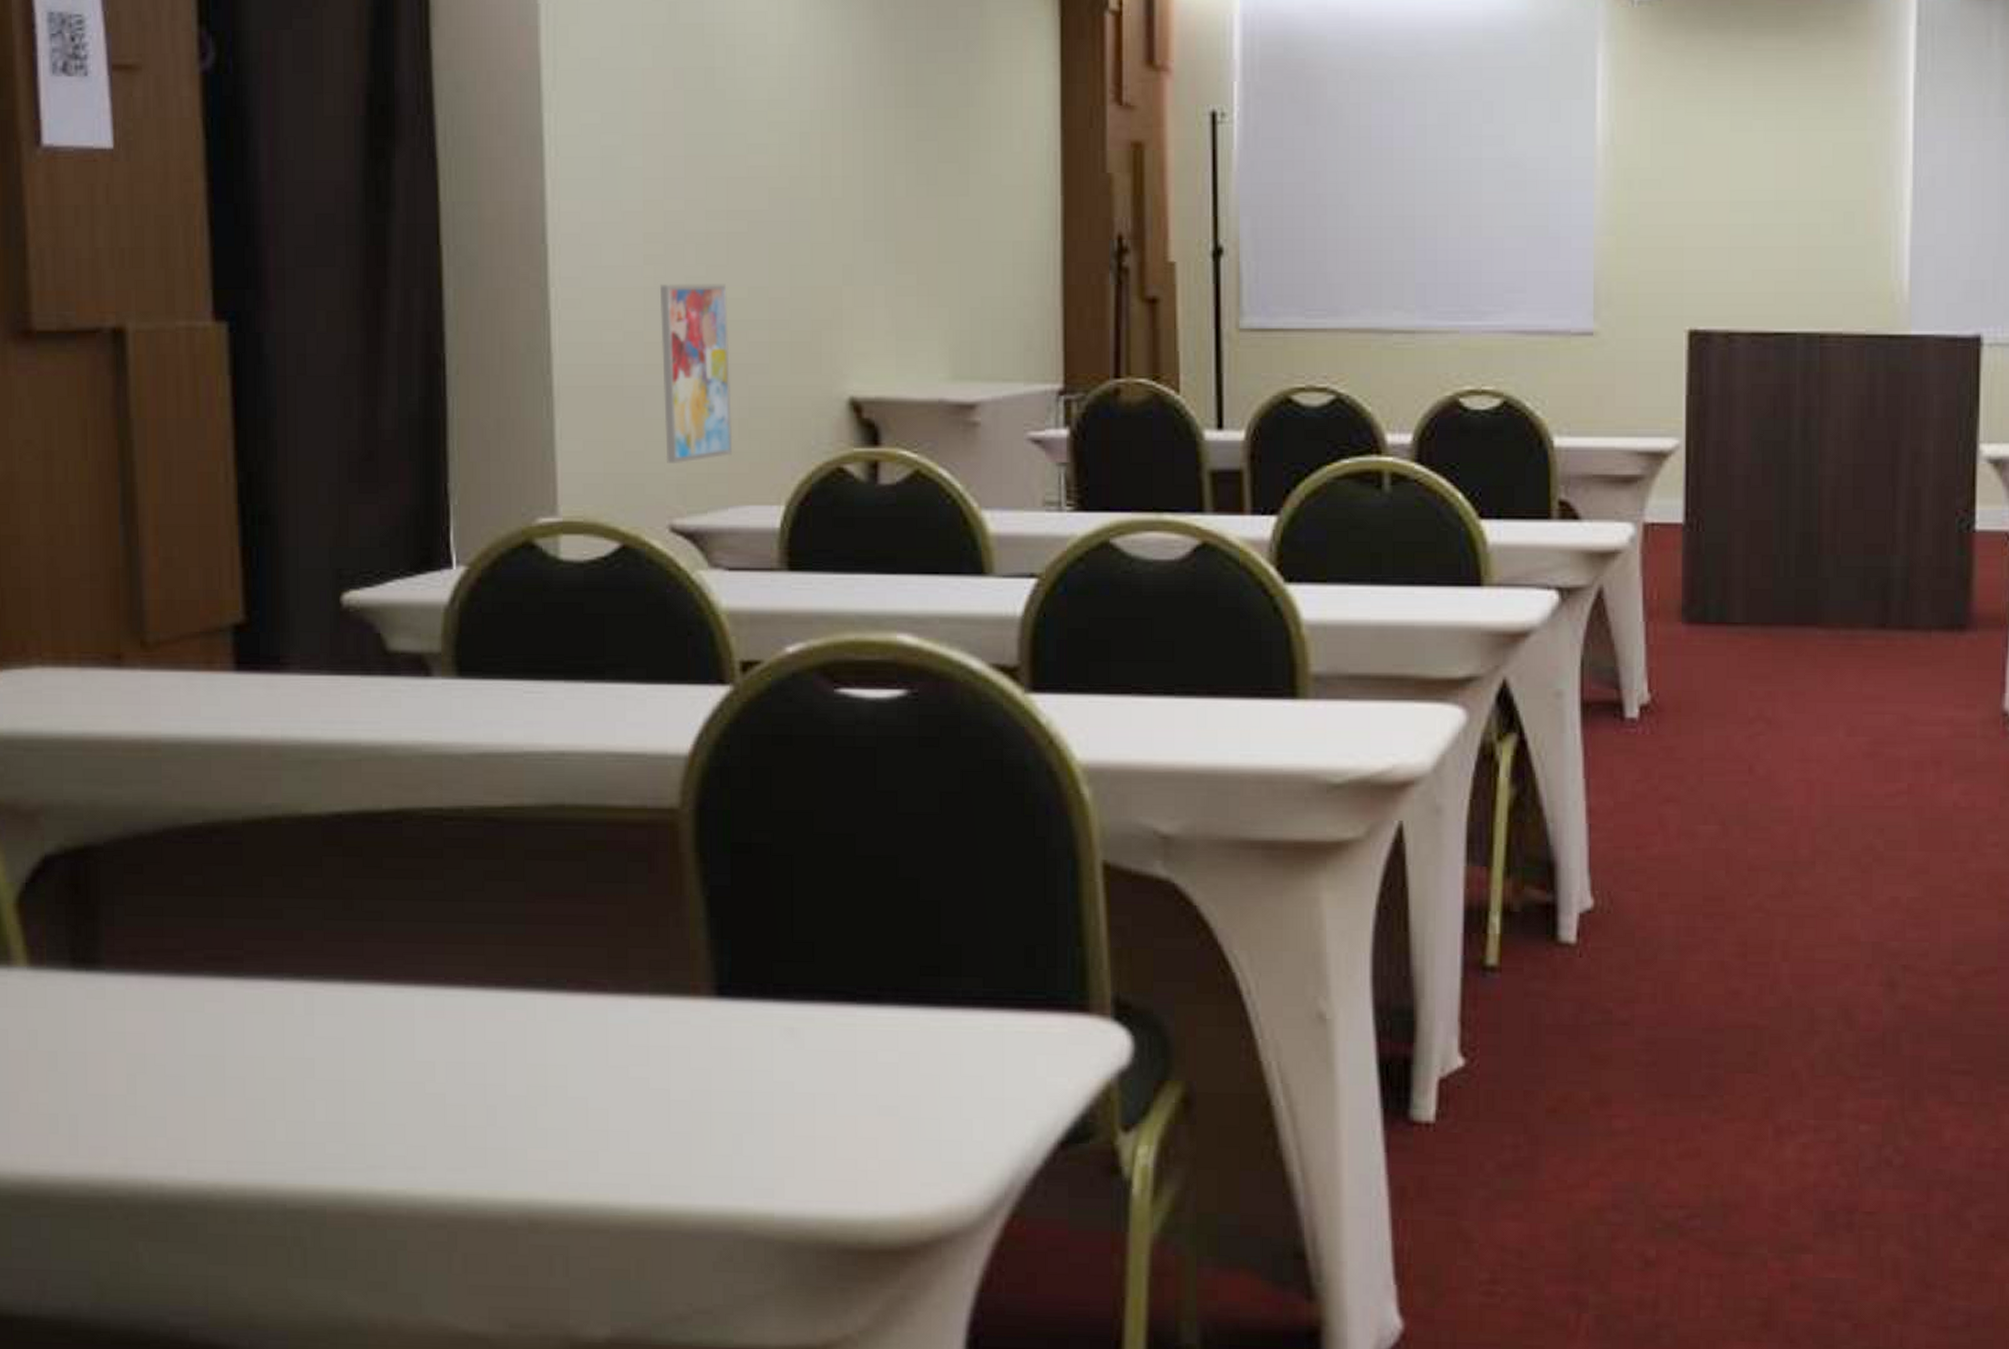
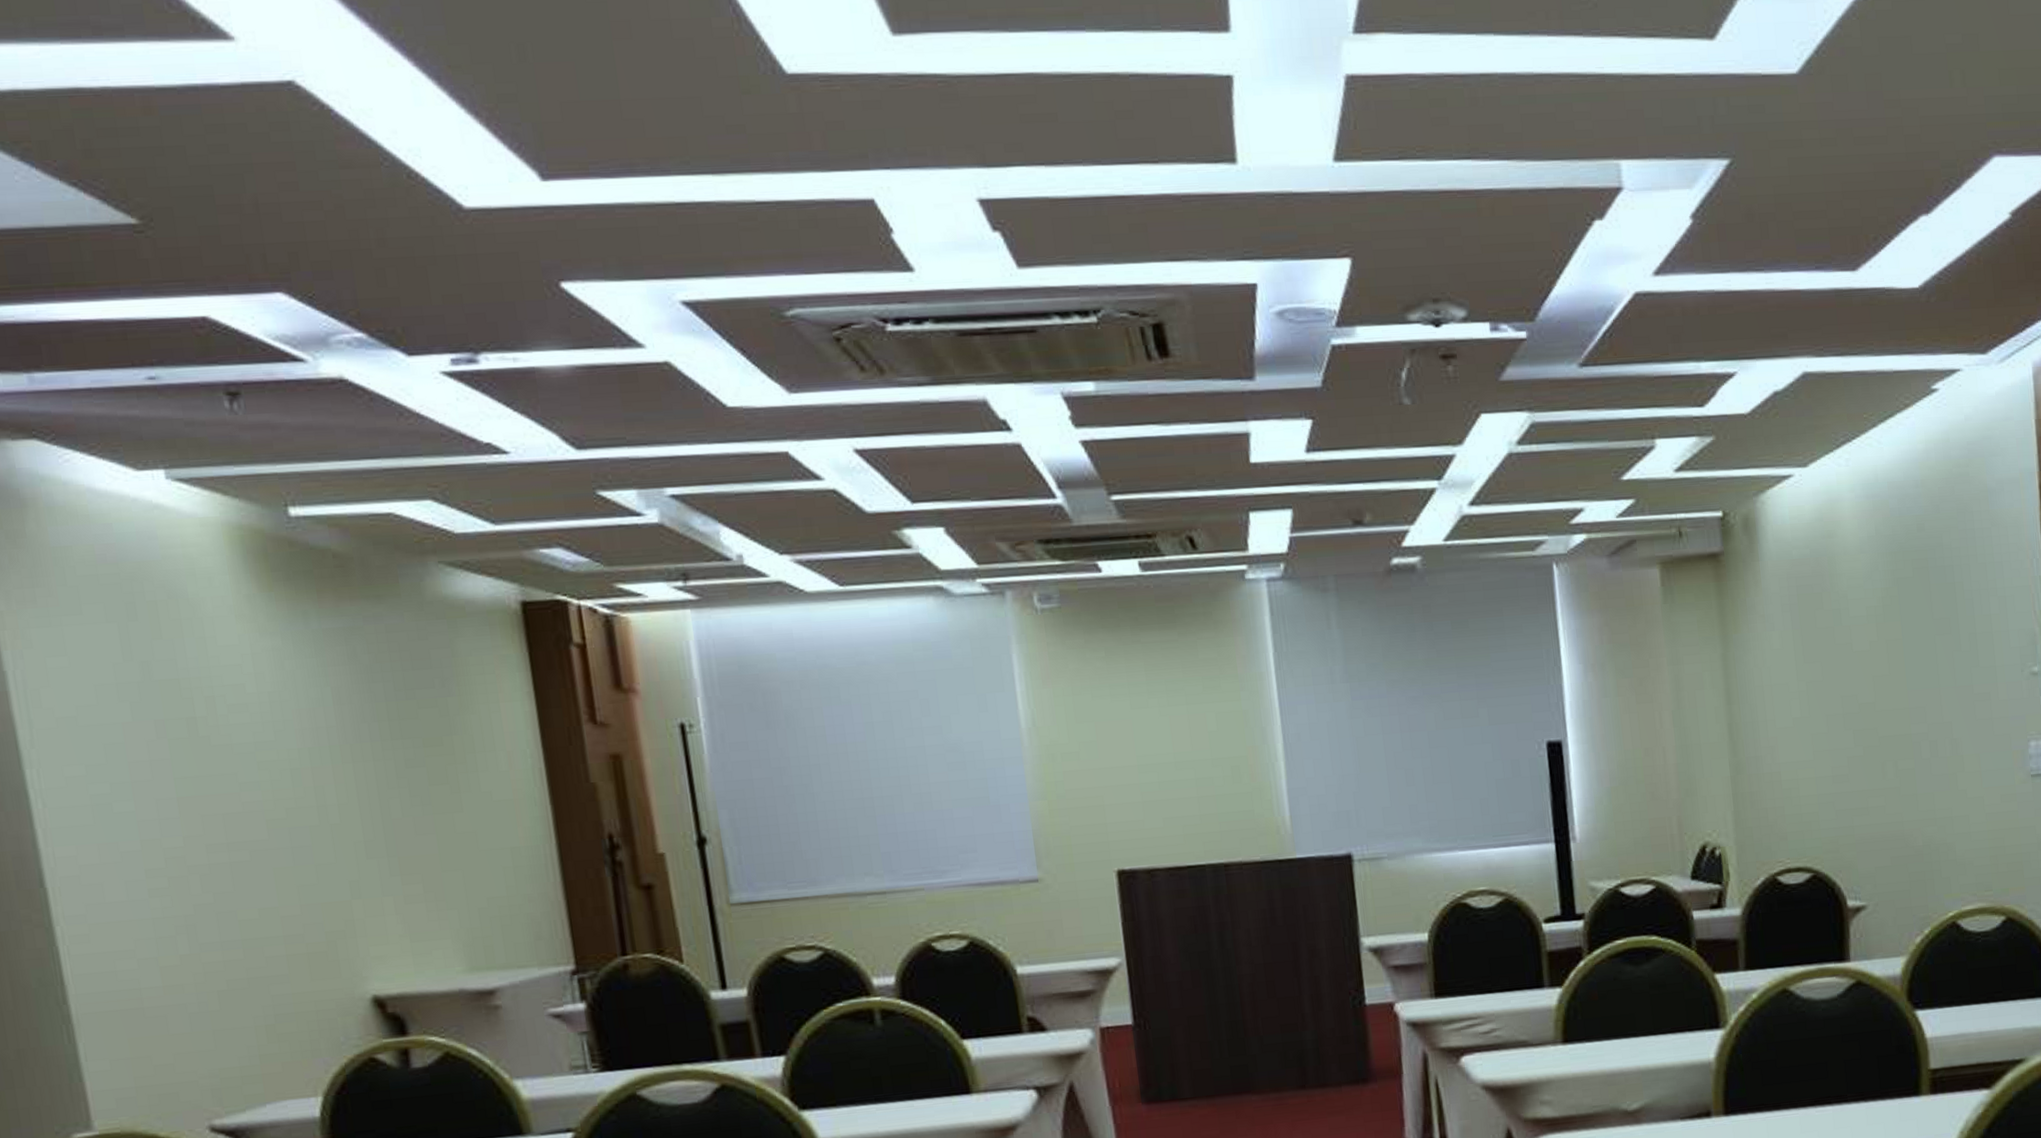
wall art: present [660,284,733,463] -> none [169,908,263,1072]

